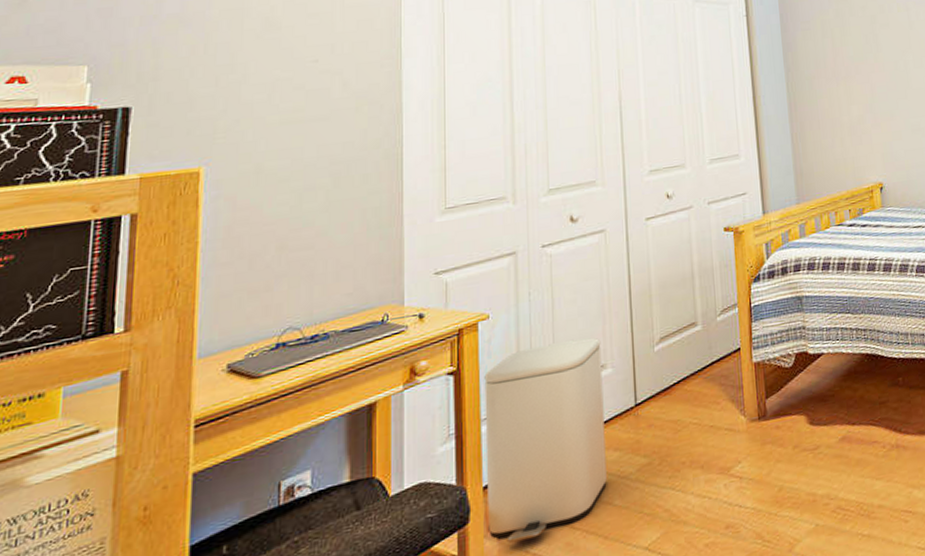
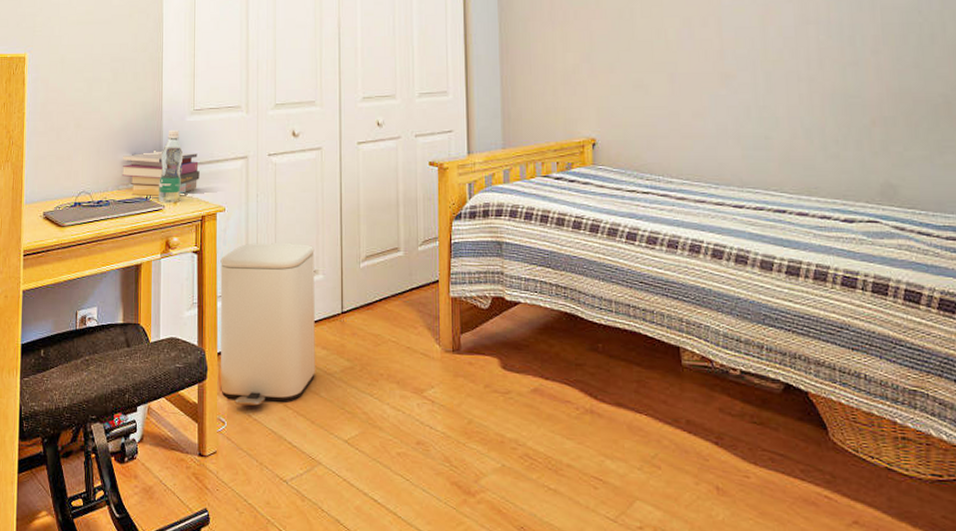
books: none [346,257,455,321] -> present [122,151,200,197]
bottle: none [398,233,433,325] -> present [158,129,184,205]

